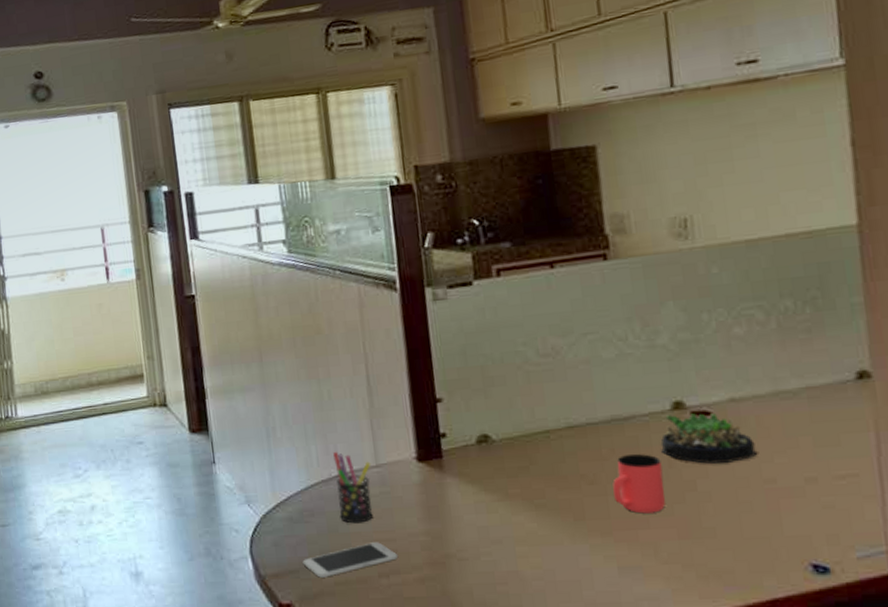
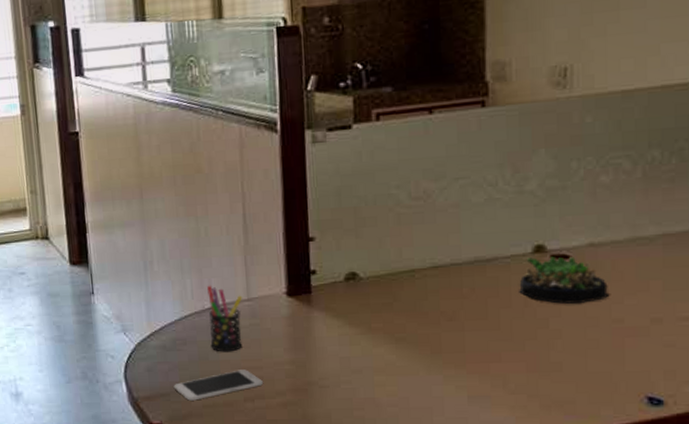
cup: present [613,454,665,514] -> none [470,293,519,348]

